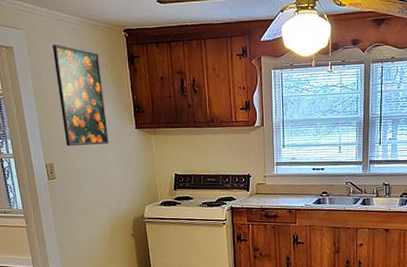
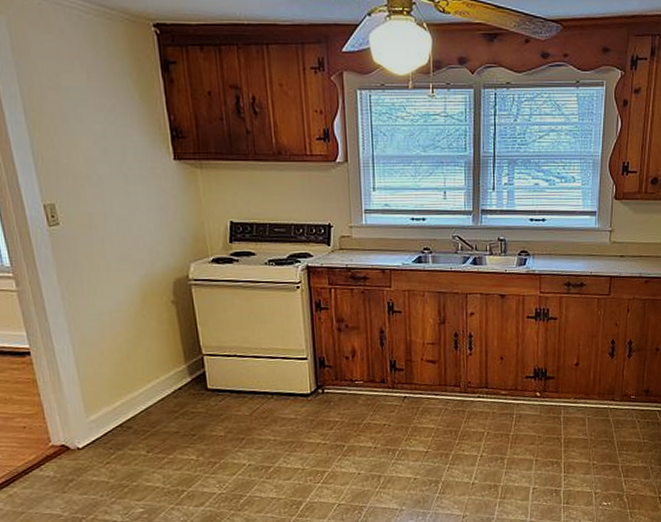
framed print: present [53,44,109,147] -> none [49,37,136,181]

